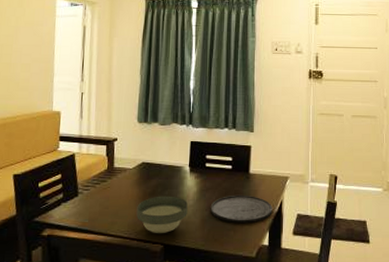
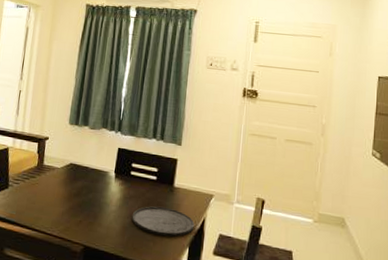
bowl: present [136,196,188,233] -> none [60,197,110,235]

